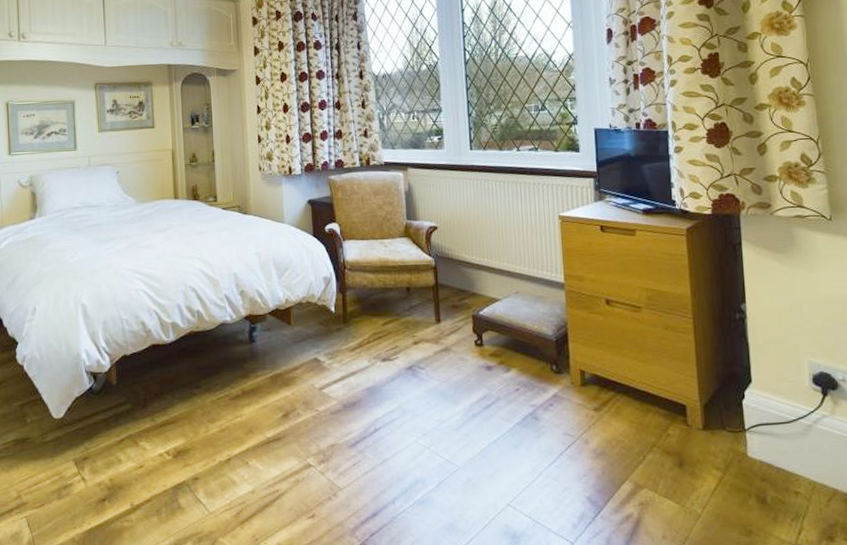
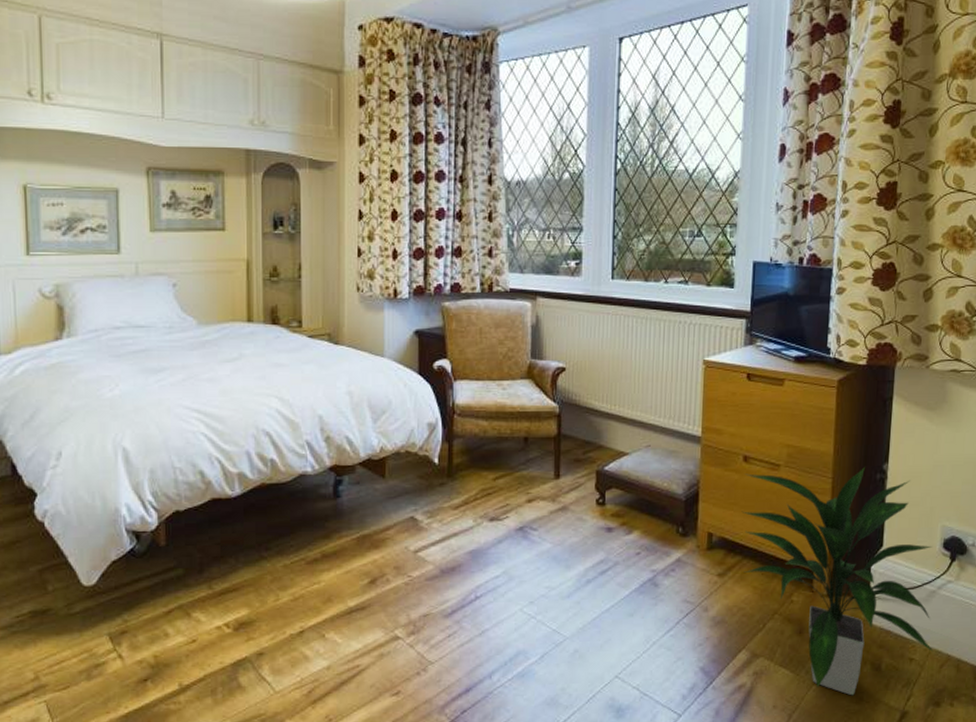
indoor plant: none [609,308,818,528] -> present [741,467,933,696]

